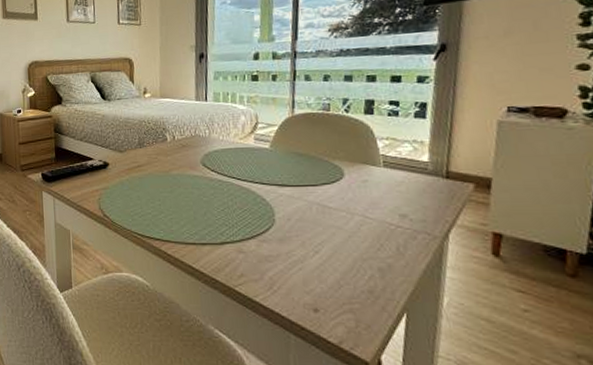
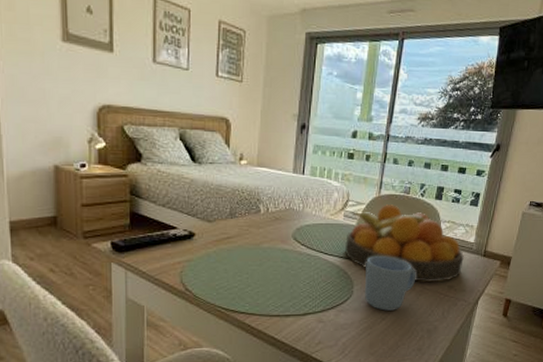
fruit bowl: none [259,124,418,210] -> present [345,204,465,282]
mug: none [286,179,353,243] -> present [365,255,416,311]

